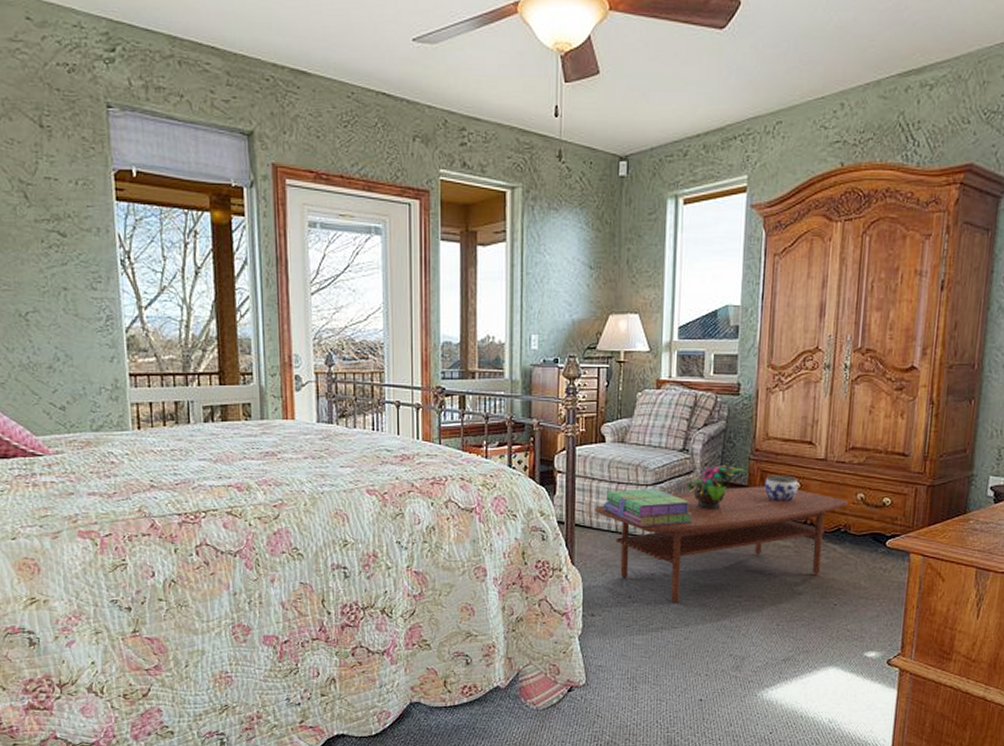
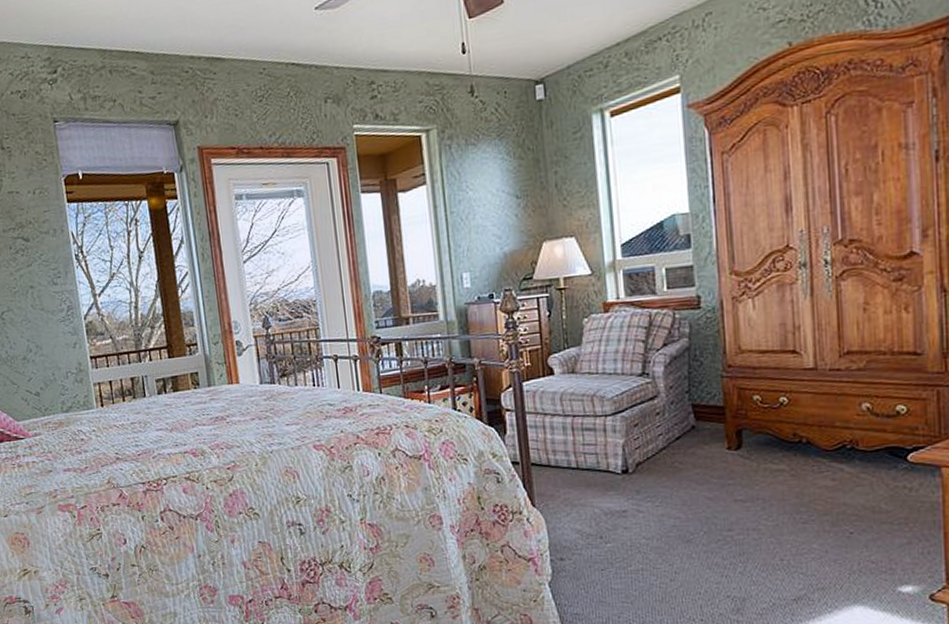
coffee table: present [595,486,848,603] -> none [551,405,852,541]
stack of books: present [604,488,692,528] -> none [560,418,663,462]
potted flower: present [688,464,746,511] -> none [653,385,720,437]
jar: present [764,473,799,502] -> none [743,389,787,421]

